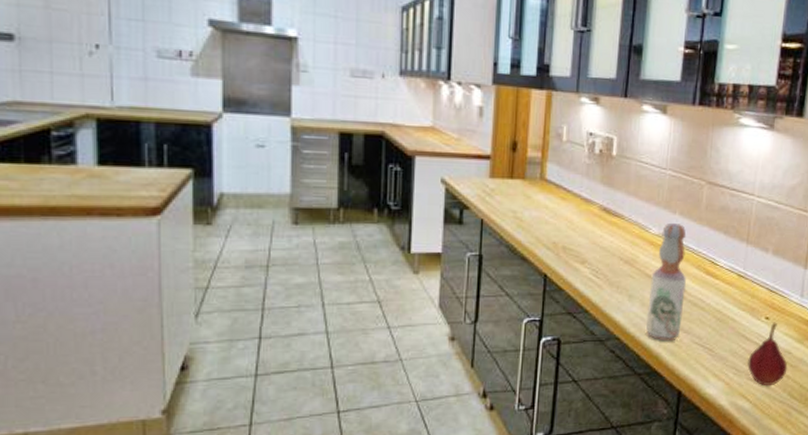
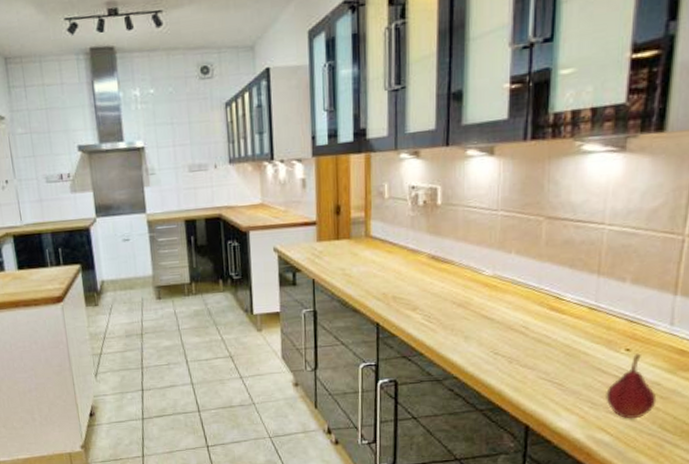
bottle: present [646,224,687,342] -> none [485,263,528,379]

